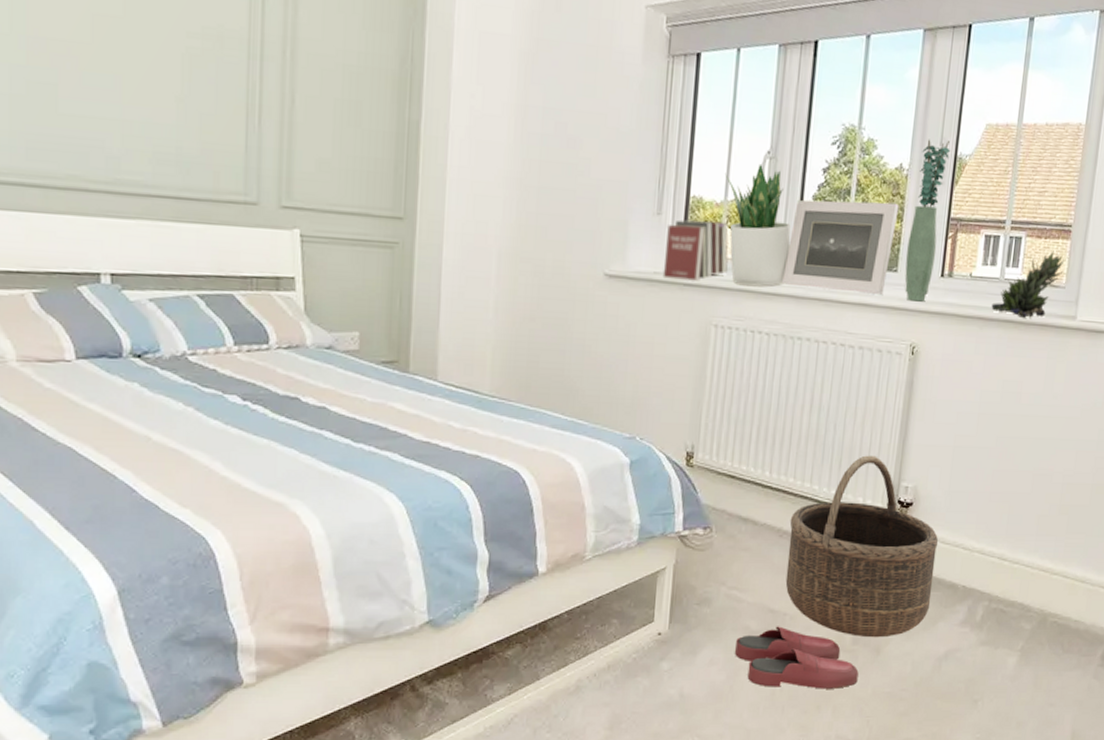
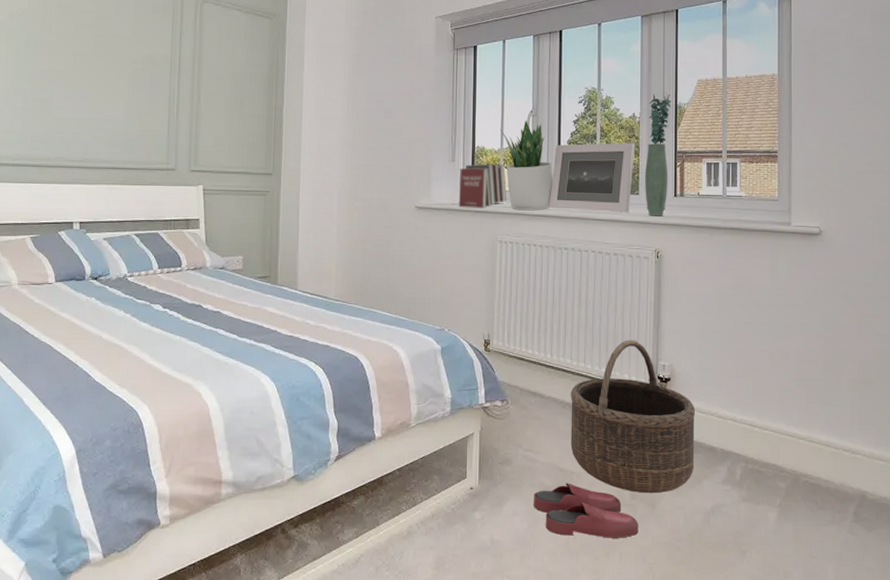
succulent plant: present [991,250,1065,319] -> none [718,172,775,227]

